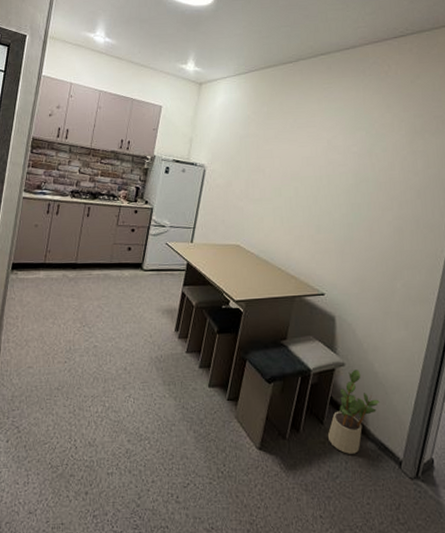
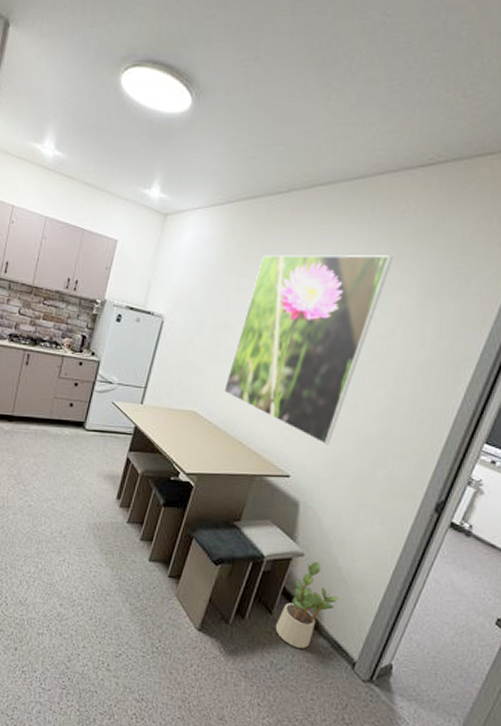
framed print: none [261,105,384,264] -> present [224,255,394,445]

